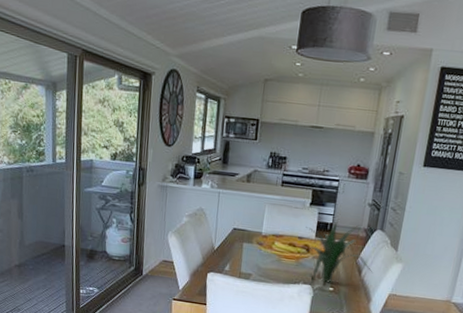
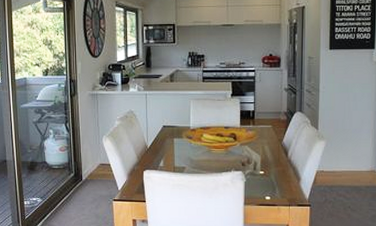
plant: present [299,221,373,286] -> none [227,108,299,171]

